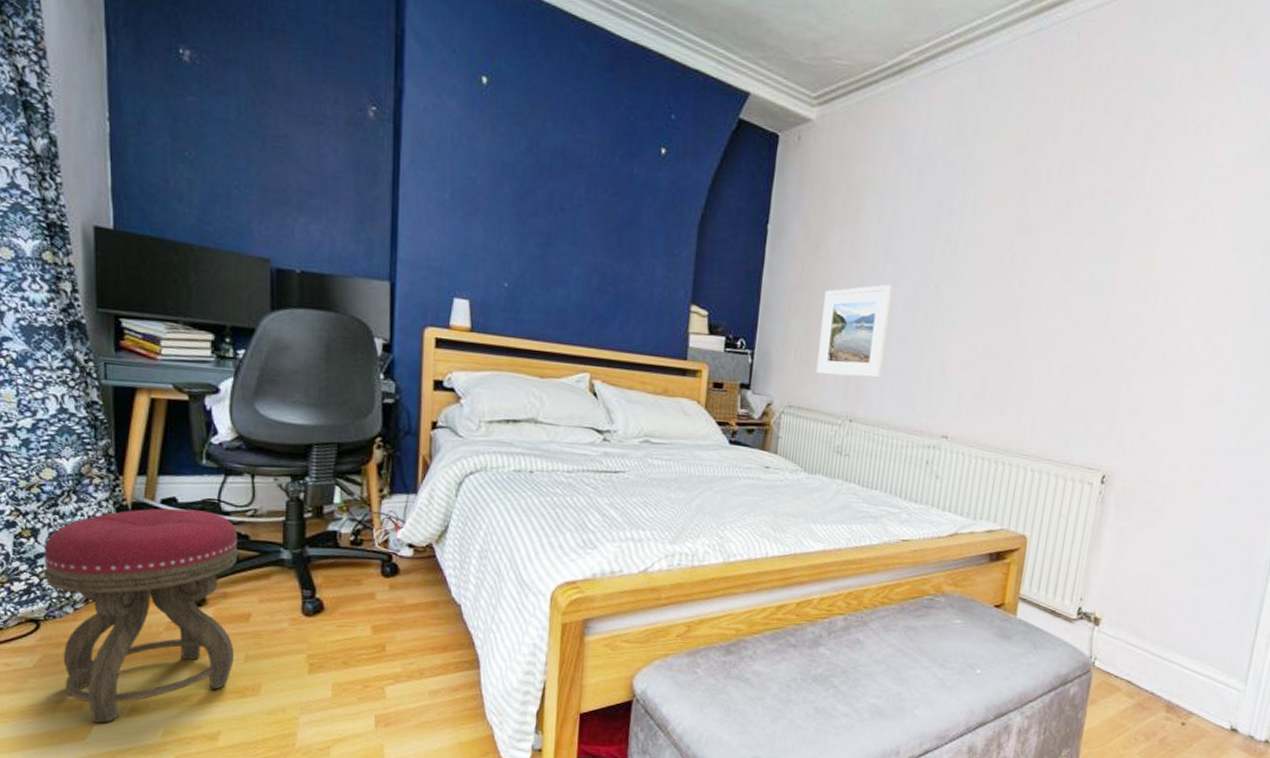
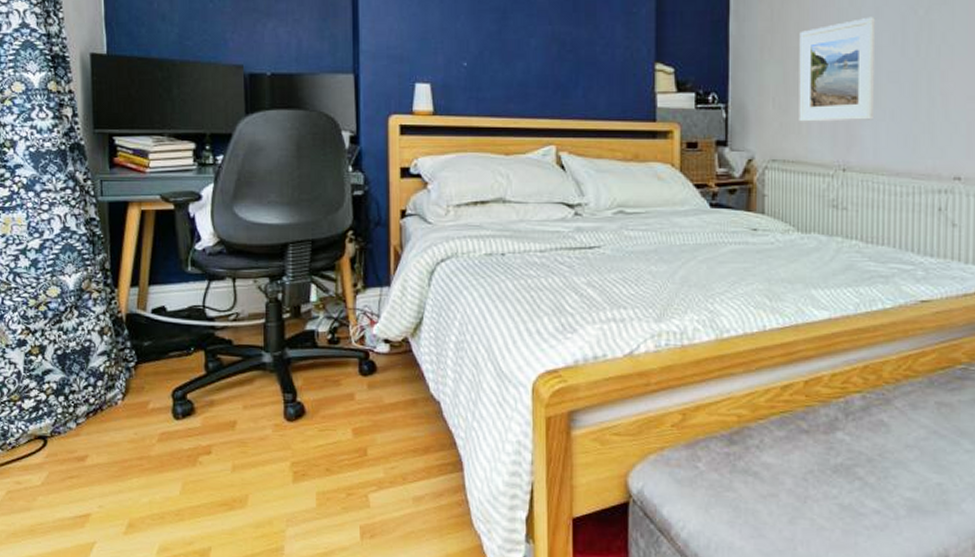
stool: present [44,508,238,723] -> none [50,317,223,541]

